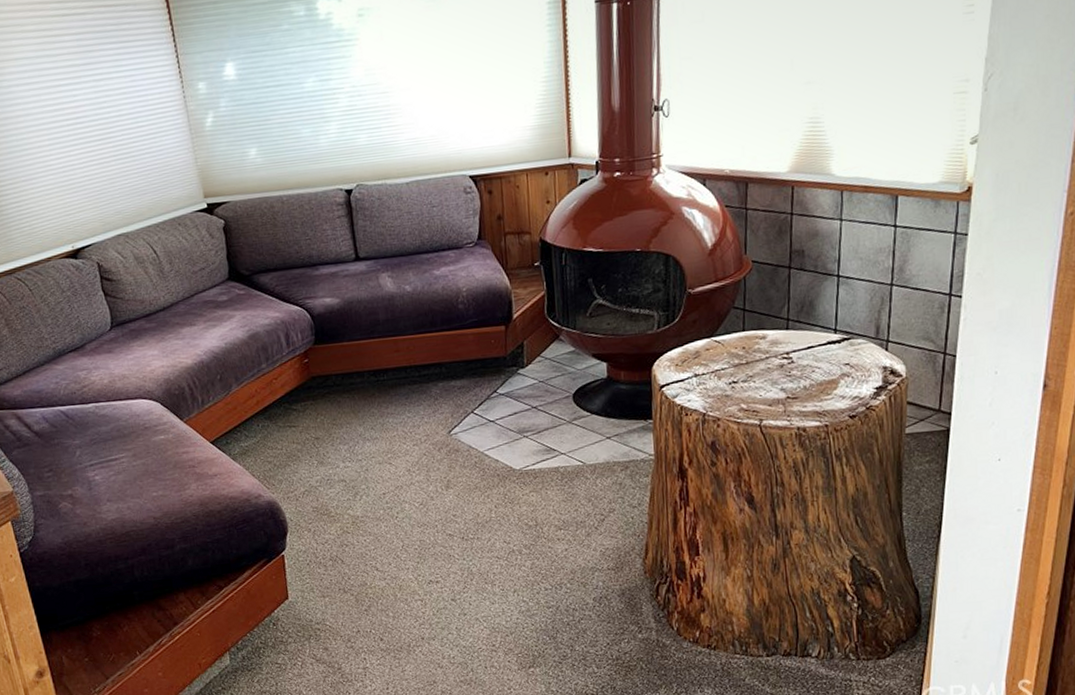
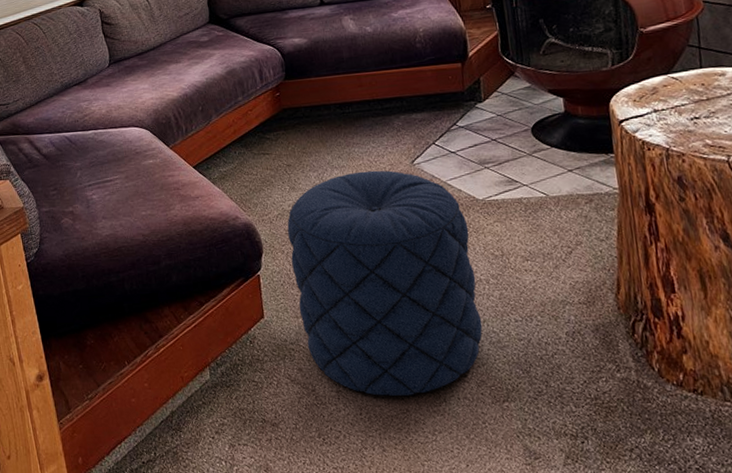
pouf: none [314,441,513,670] -> present [287,170,483,396]

